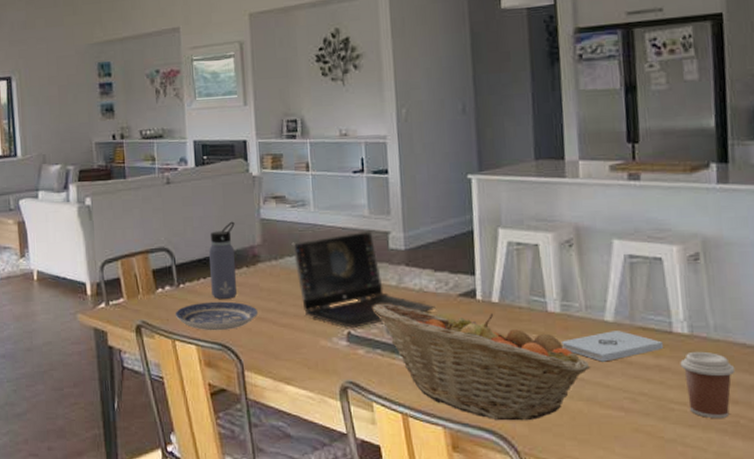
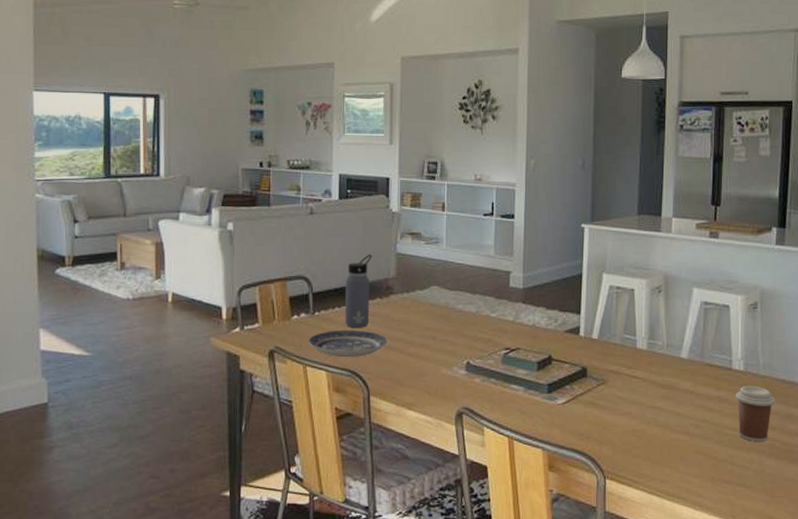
laptop: present [293,230,436,328] -> none [424,269,545,358]
fruit basket: present [372,303,591,421] -> none [490,336,667,444]
notepad: present [562,331,664,362] -> none [646,366,725,393]

